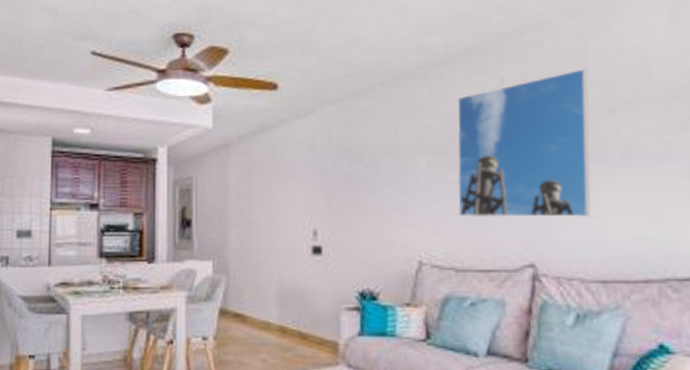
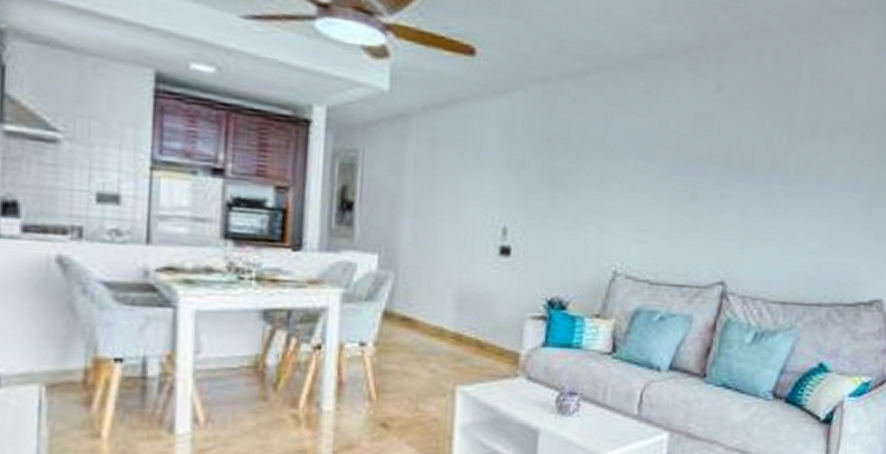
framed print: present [457,69,591,218] -> none [659,87,800,240]

